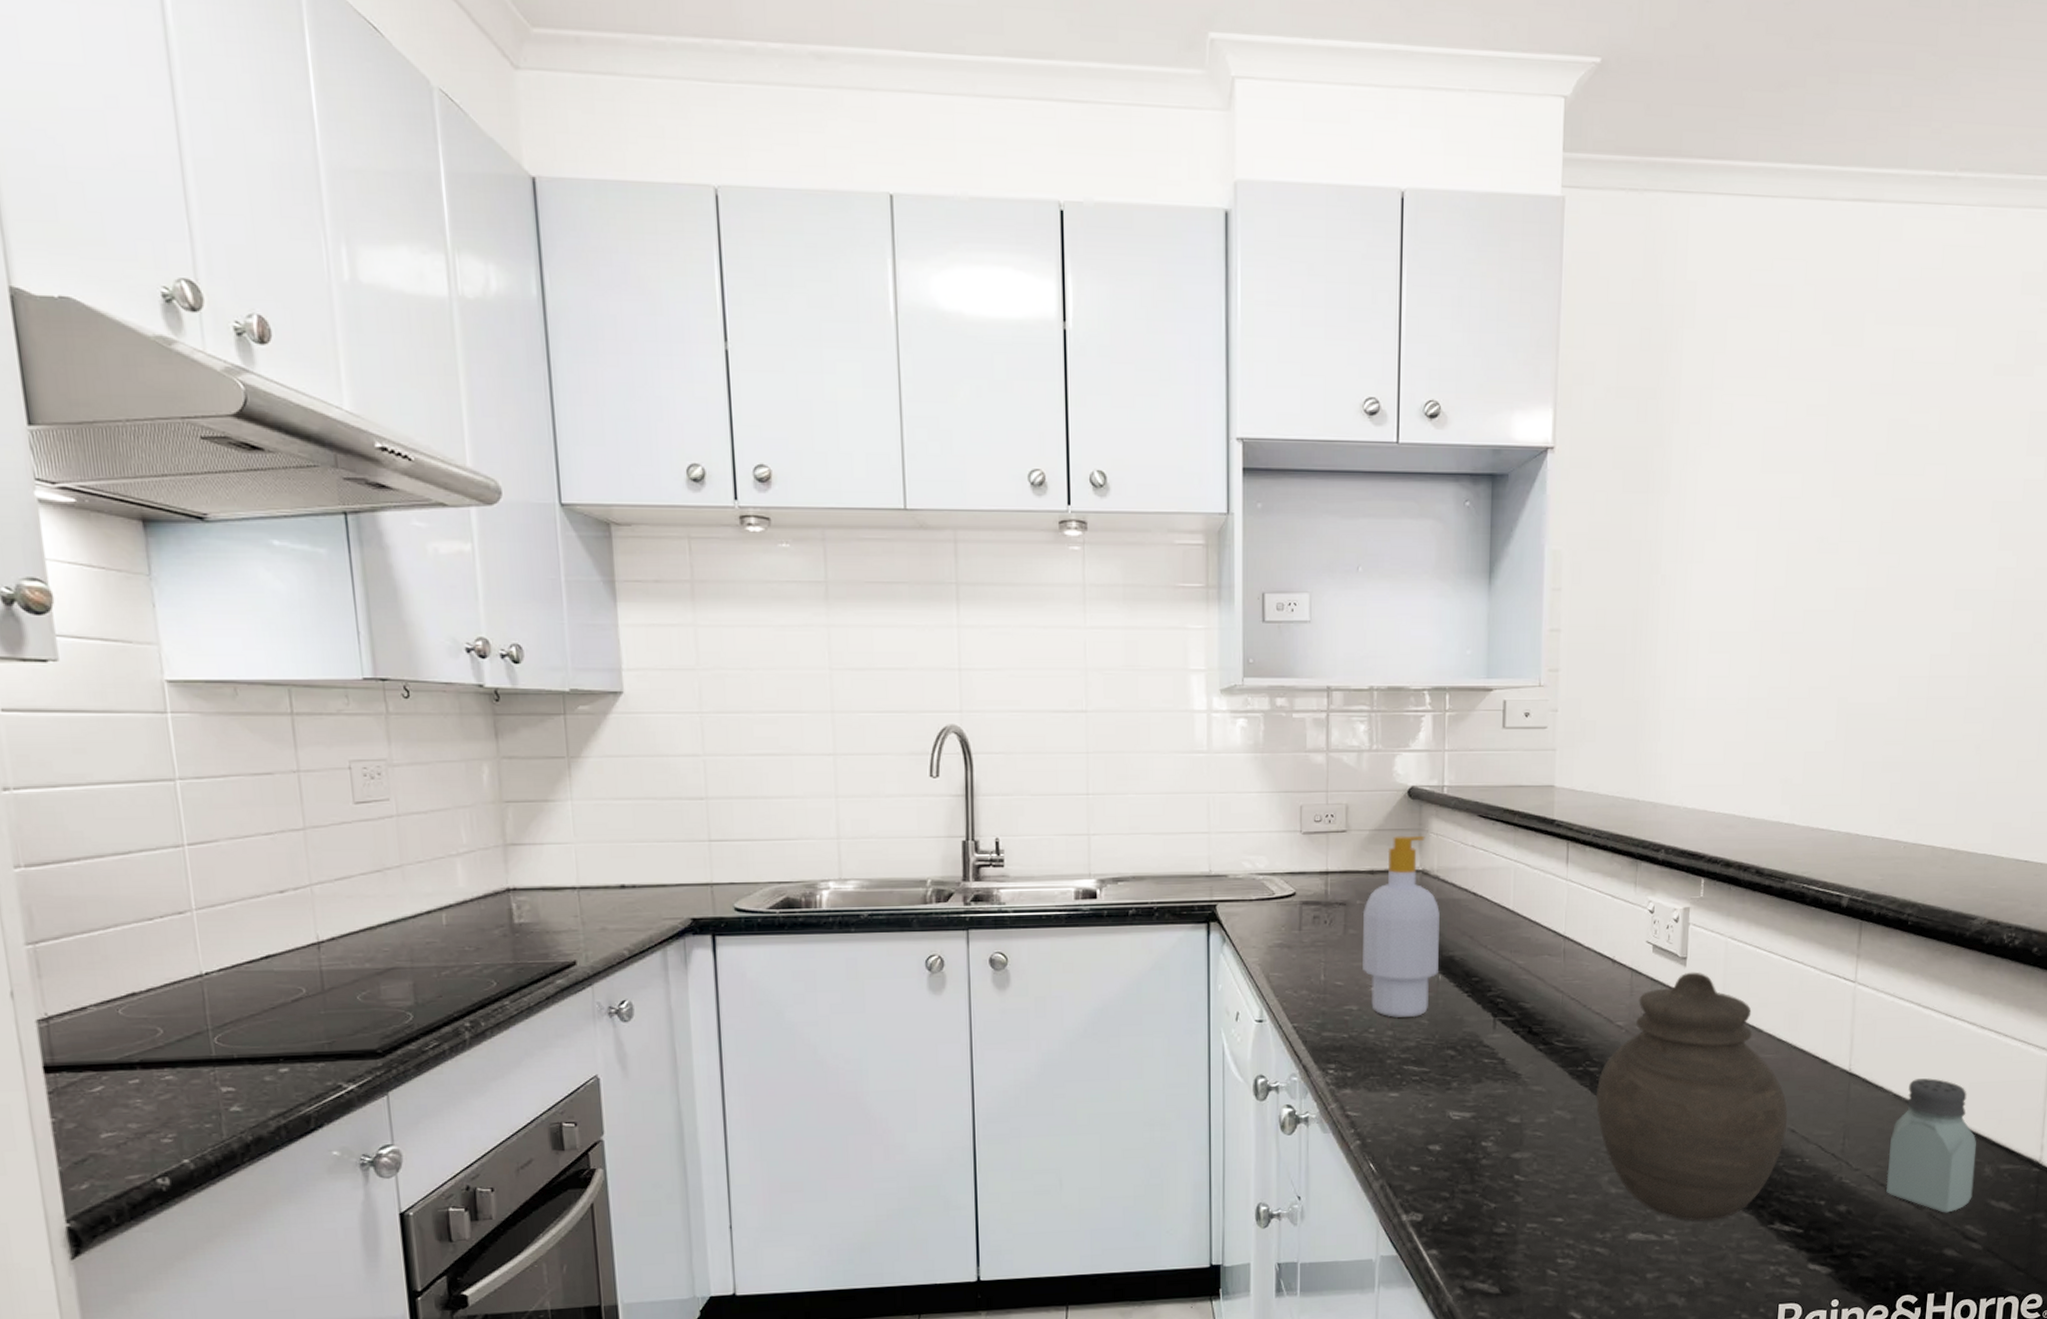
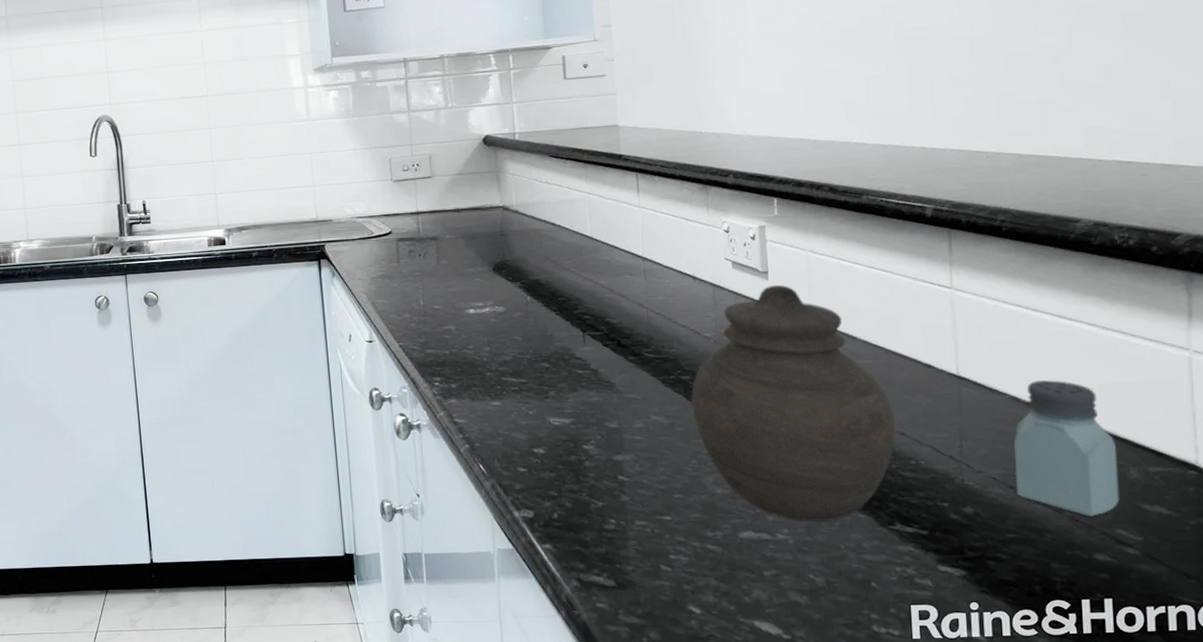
soap bottle: present [1362,835,1440,1018] -> none [452,176,526,335]

